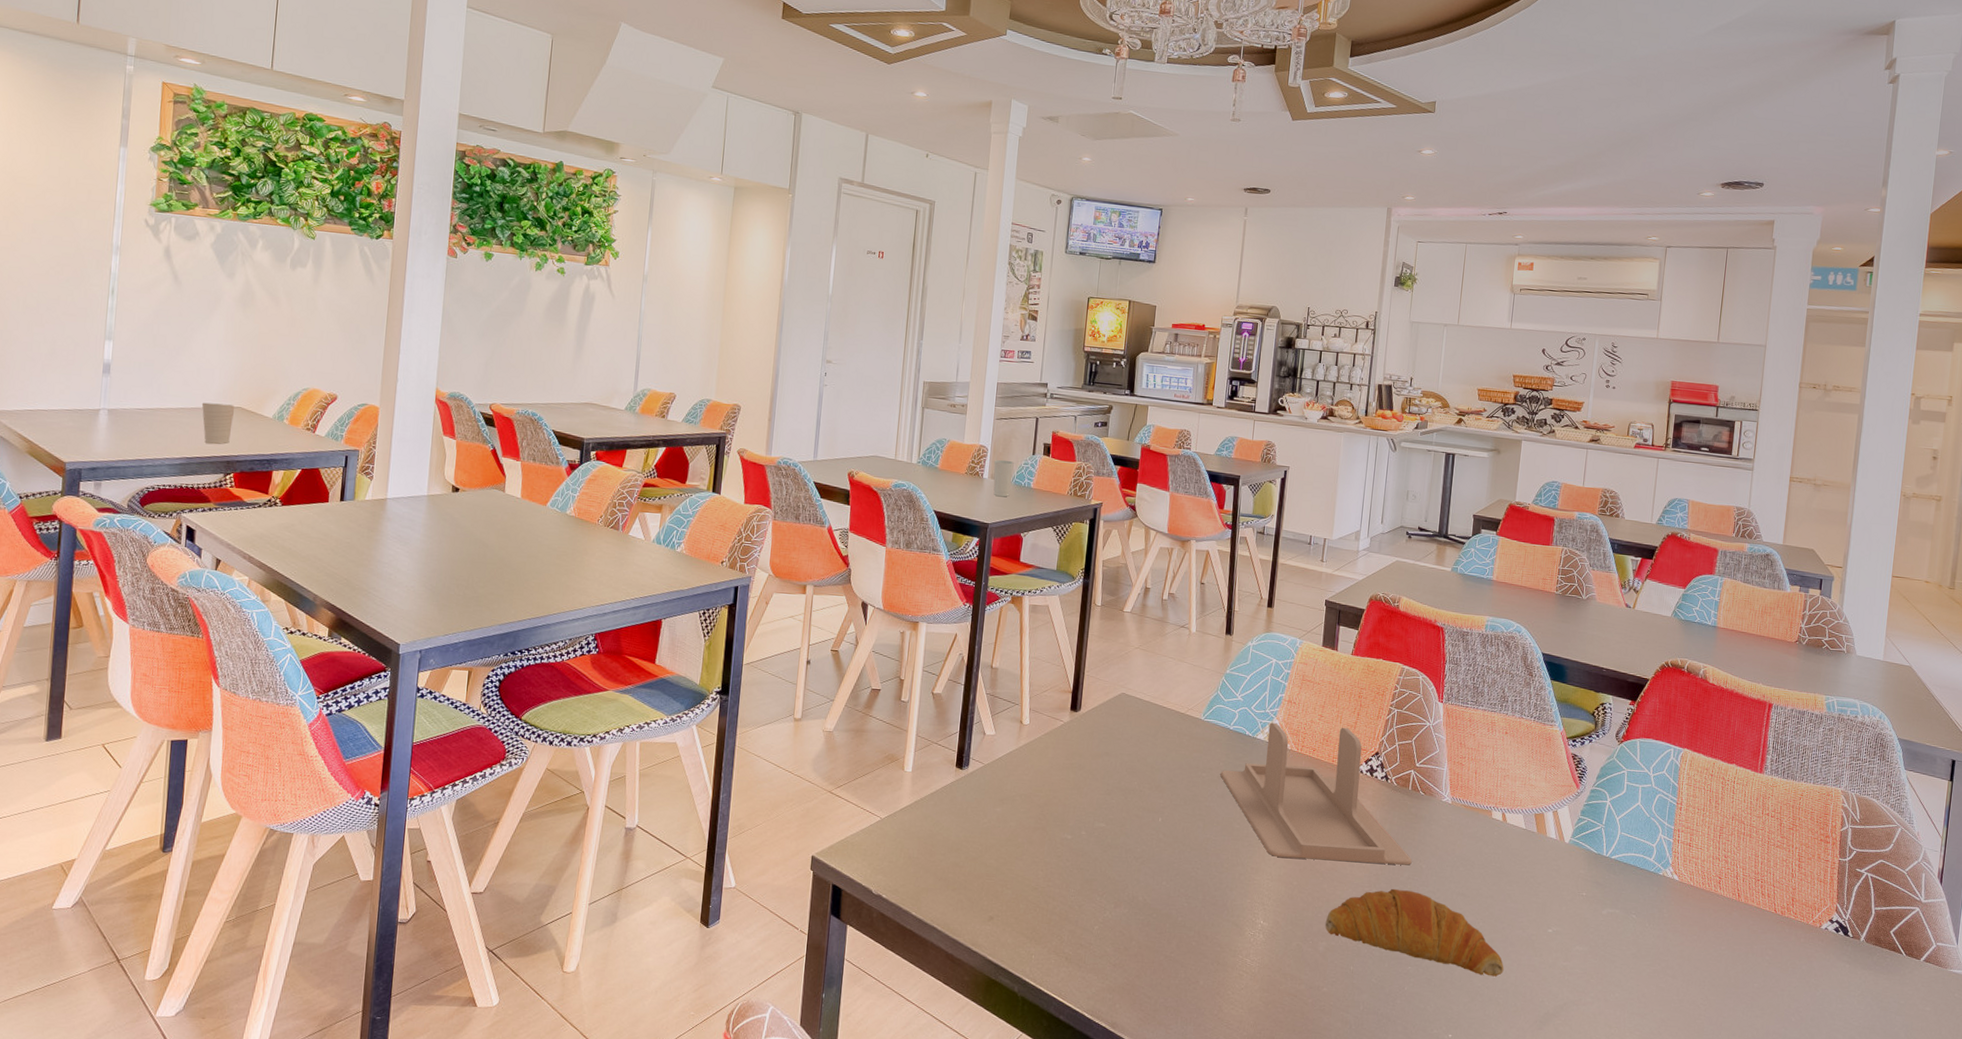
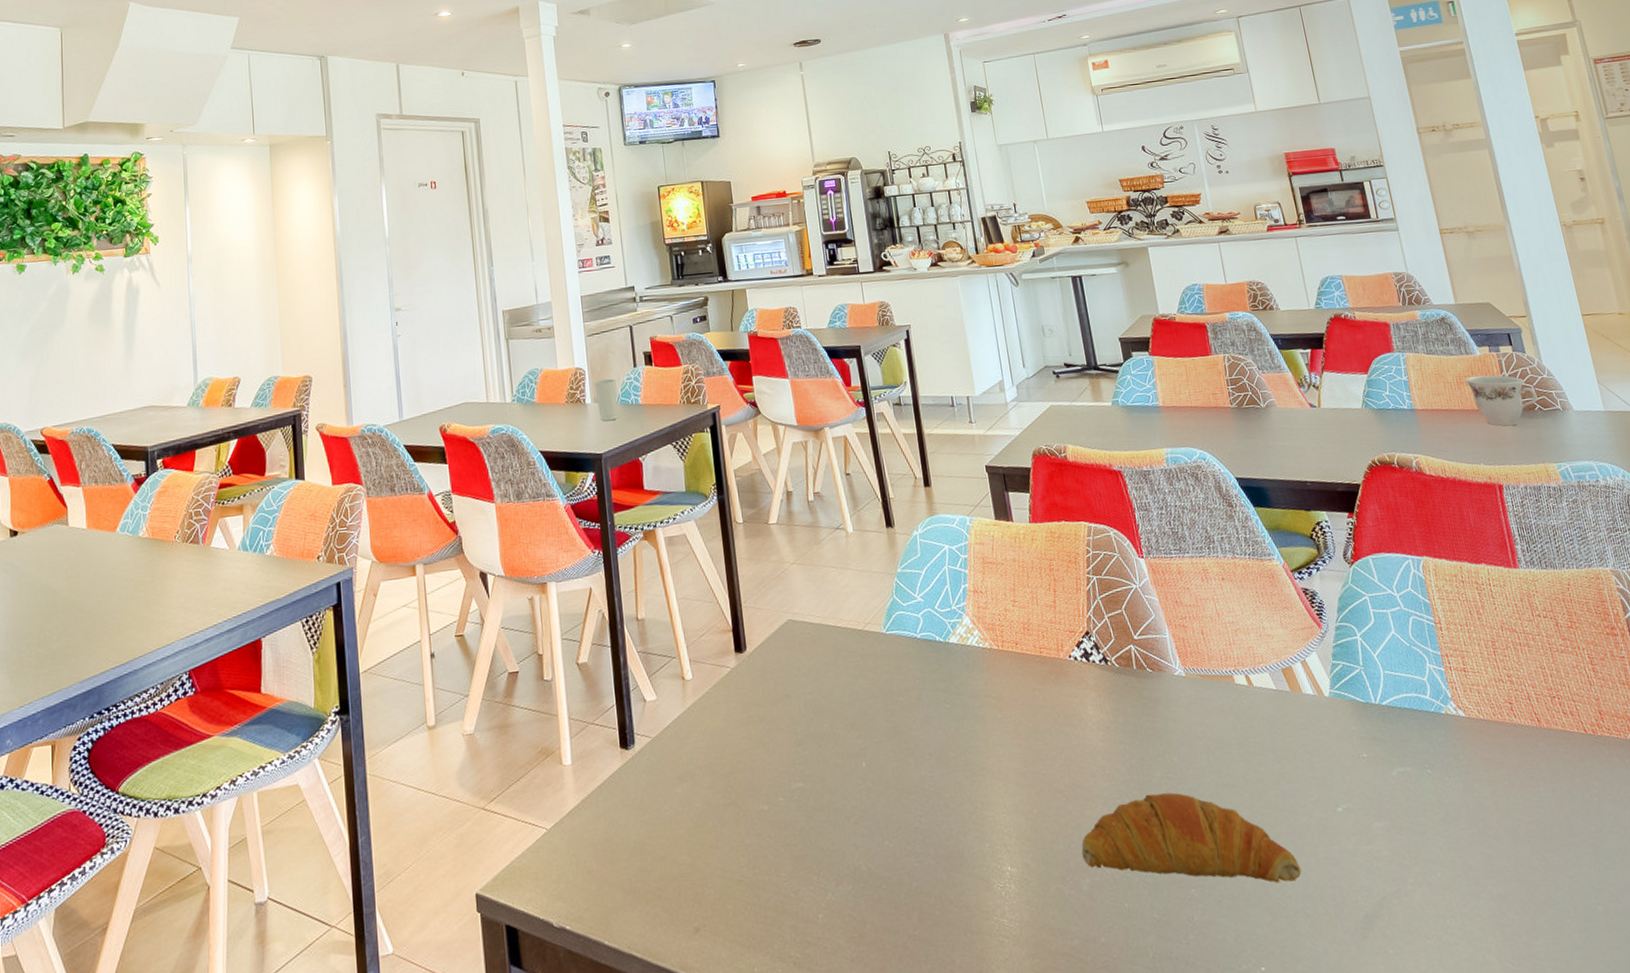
napkin holder: present [1220,722,1412,865] -> none [919,609,1161,783]
teacup: none [1769,608,1829,657] -> present [1464,375,1538,427]

